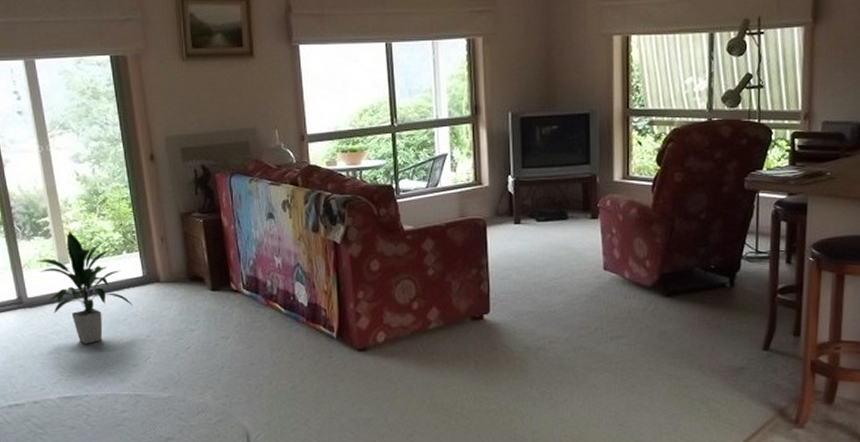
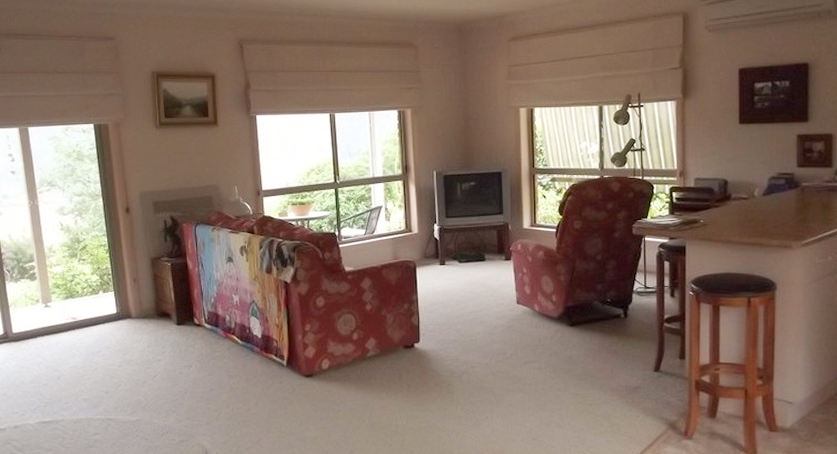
indoor plant: present [36,230,133,344] -> none [22,273,107,373]

